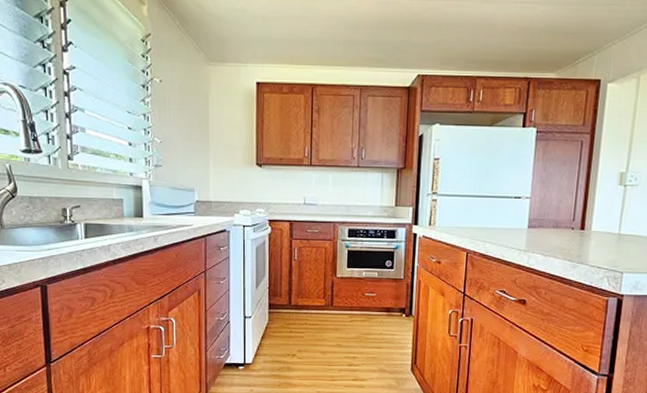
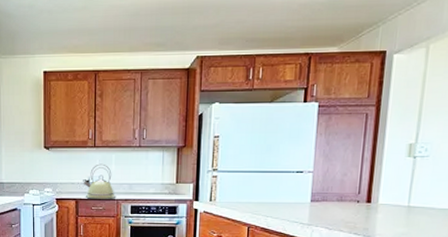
kettle: none [298,183,332,222] -> present [83,163,115,199]

